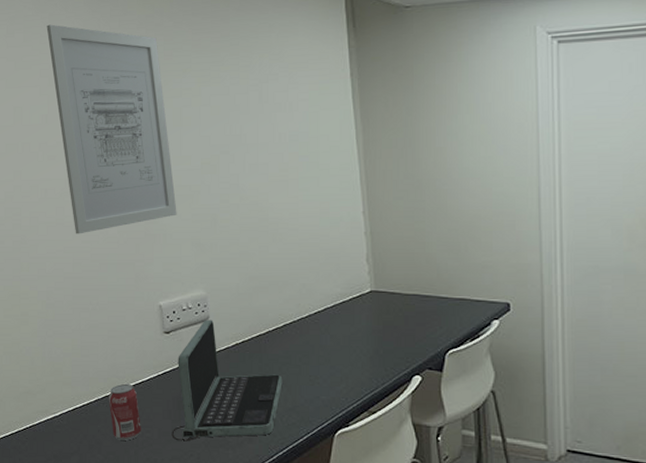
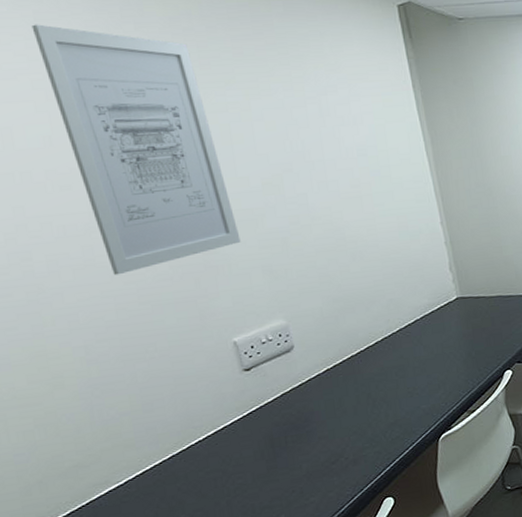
beverage can: present [108,383,141,441] -> none [185,432,232,494]
laptop: present [171,320,283,442] -> none [263,349,382,480]

